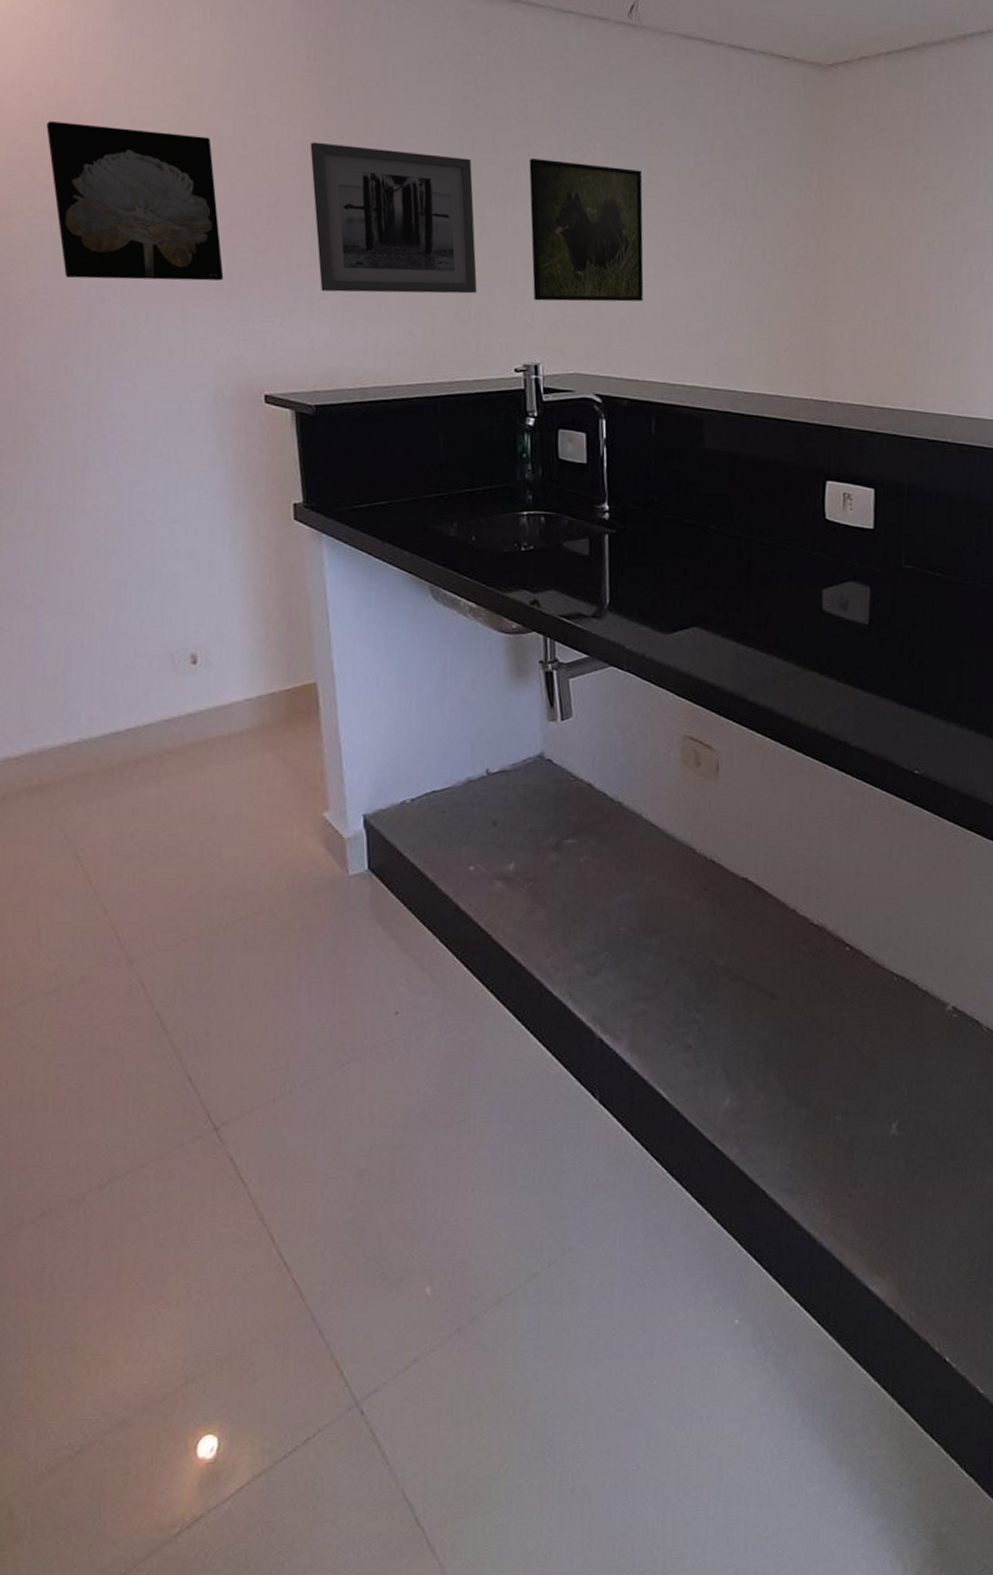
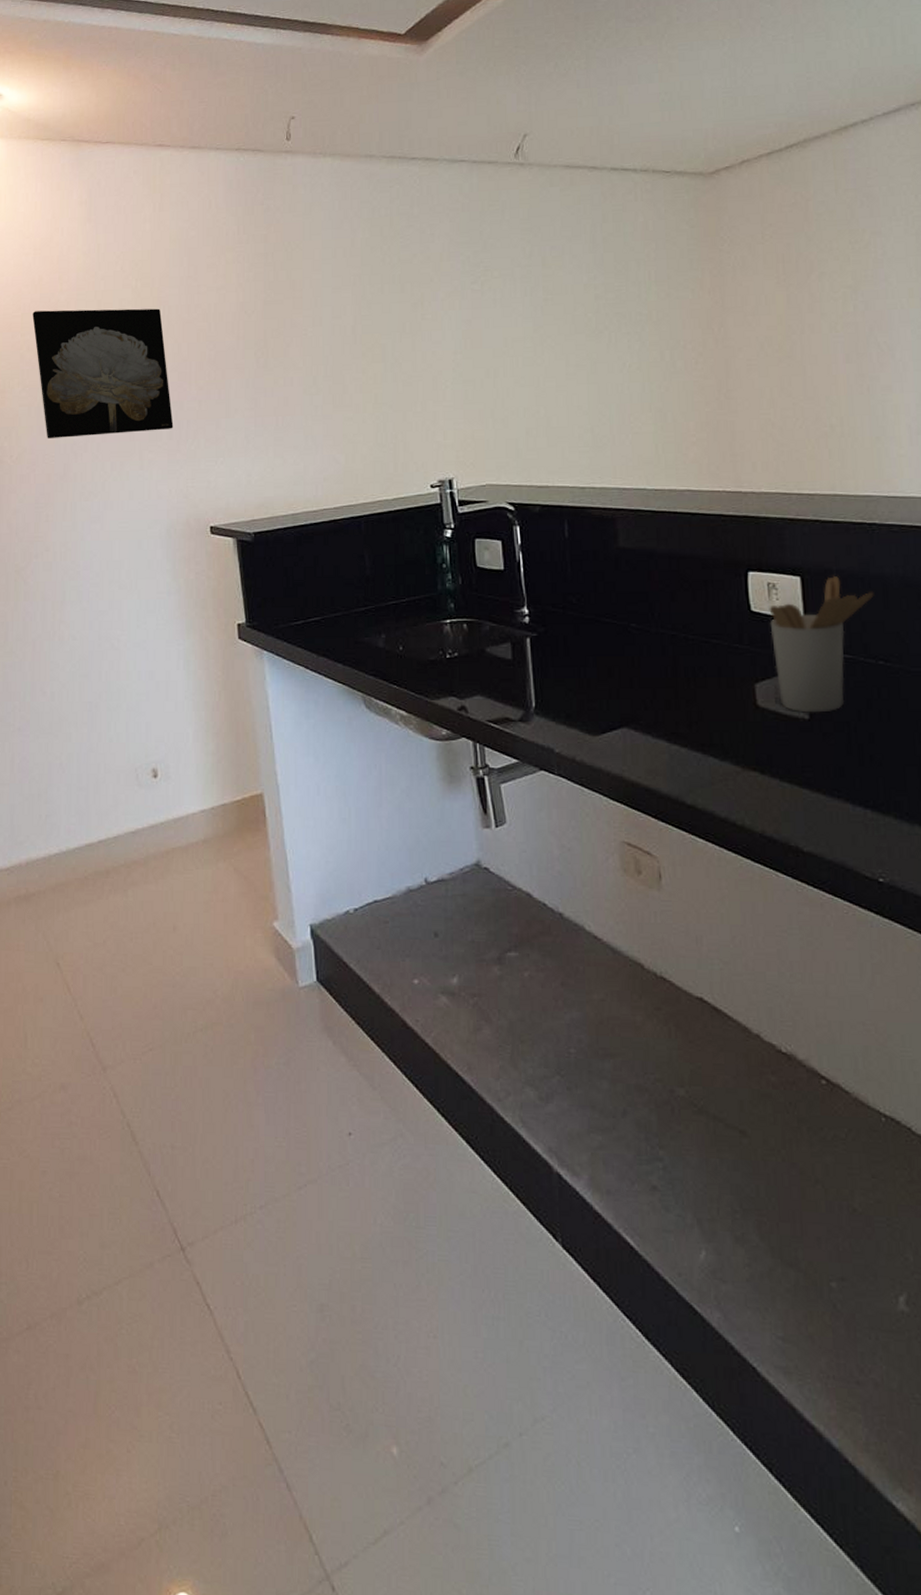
wall art: present [310,141,477,294] -> none [242,299,393,430]
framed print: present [529,158,644,302] -> none [433,291,547,420]
utensil holder: none [841,489,939,619] -> present [769,575,874,713]

